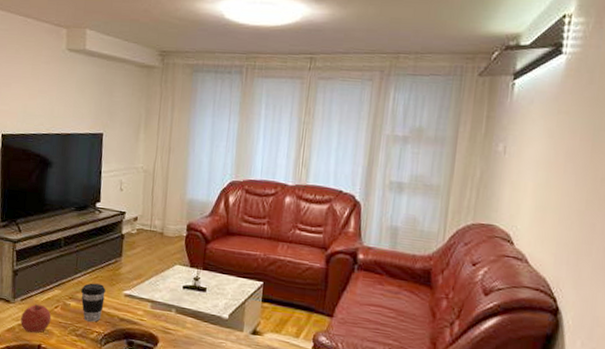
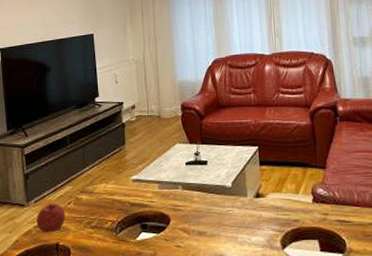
coffee cup: present [80,283,106,322] -> none [90,174,114,212]

